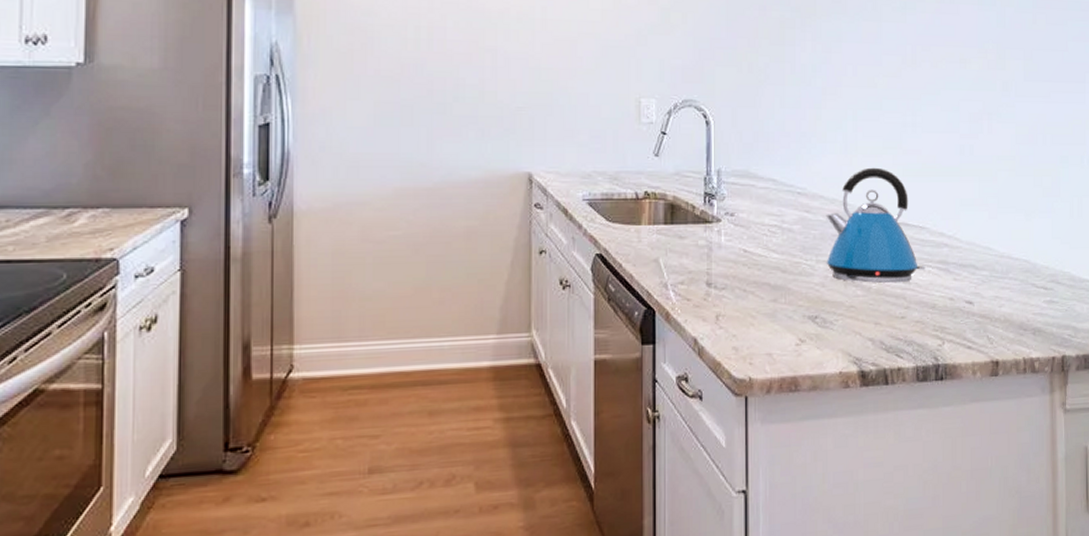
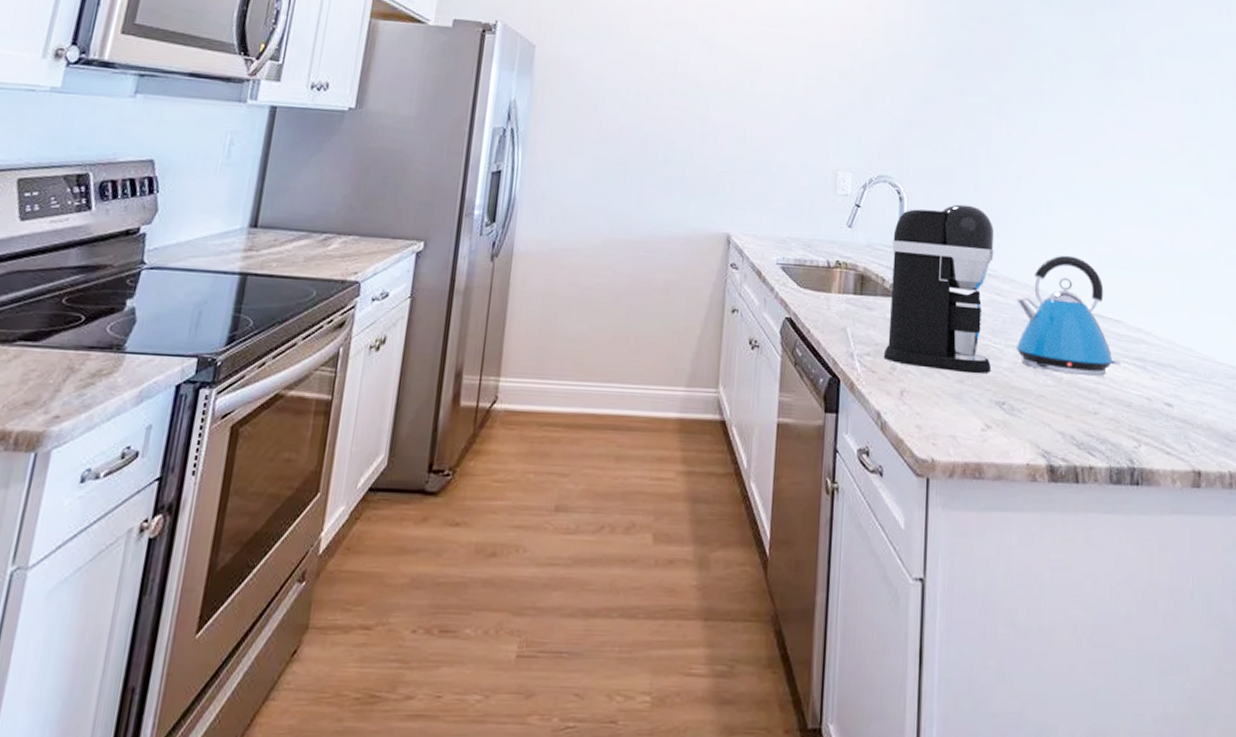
coffee maker: none [697,124,804,292] -> present [883,204,995,374]

